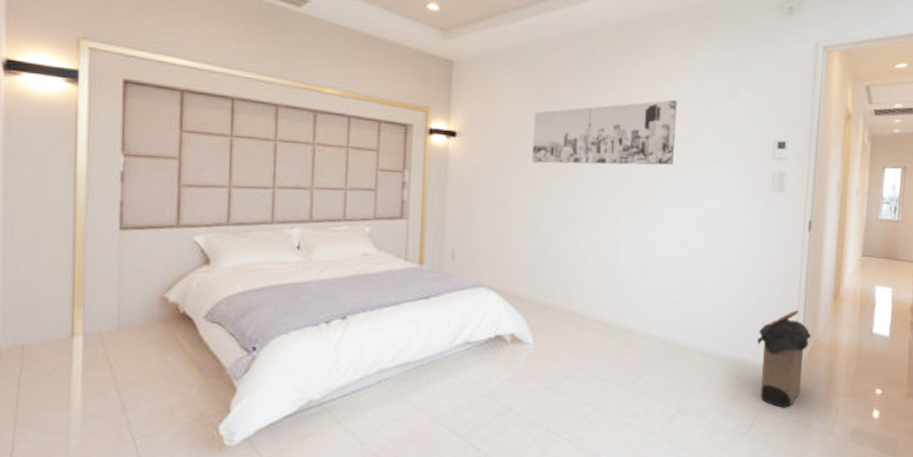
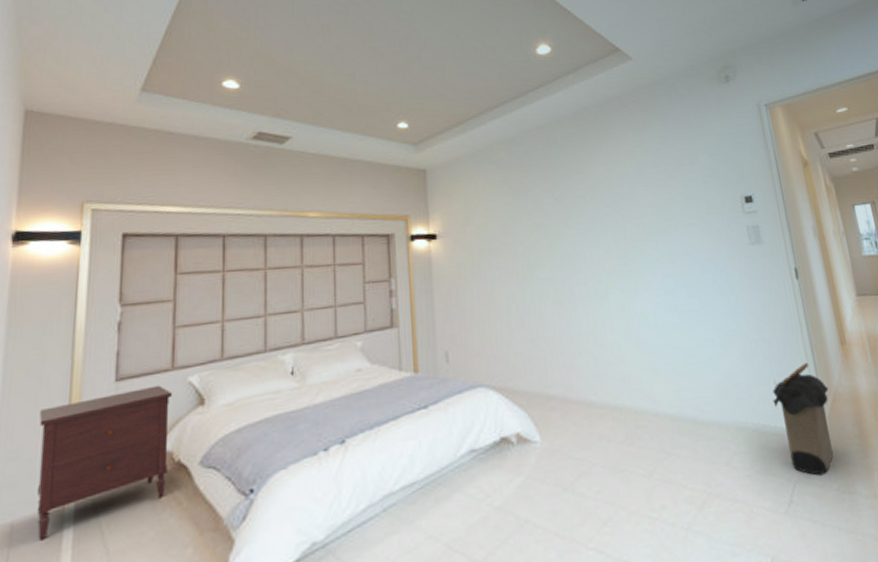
dresser: none [44,239,178,364] -> present [36,385,173,541]
wall art: present [532,100,677,166] -> none [508,173,649,253]

